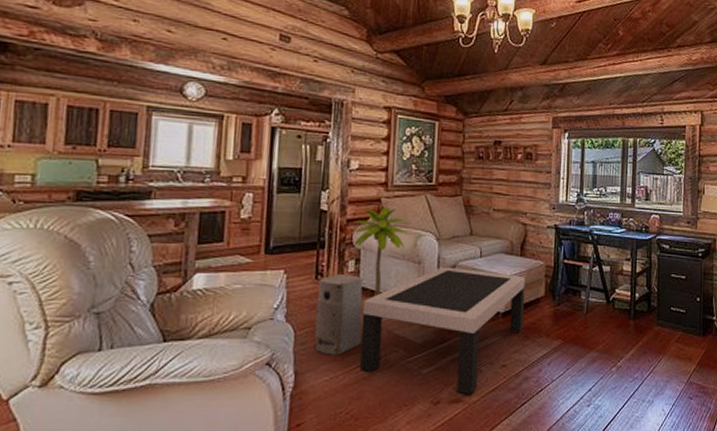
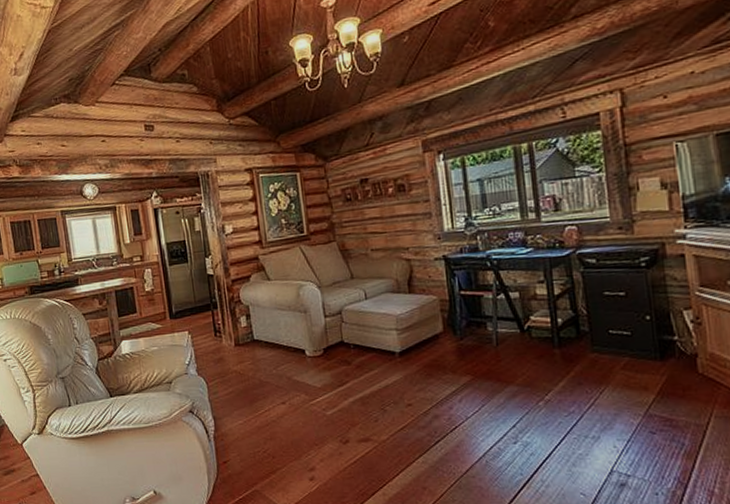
air purifier: present [314,274,363,355] -> none [218,329,266,402]
palm tree: present [353,207,409,296] -> none [239,263,291,347]
coffee table: present [360,266,526,395] -> none [260,312,424,434]

